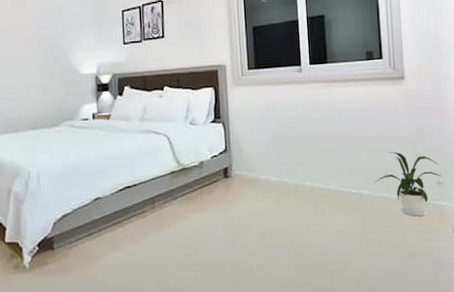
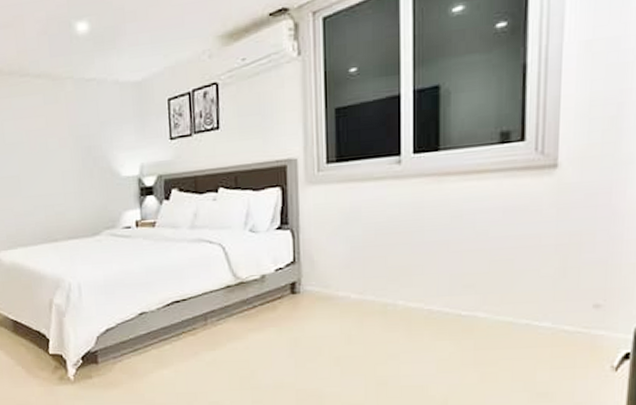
house plant: present [375,151,442,217] -> none [497,264,603,348]

